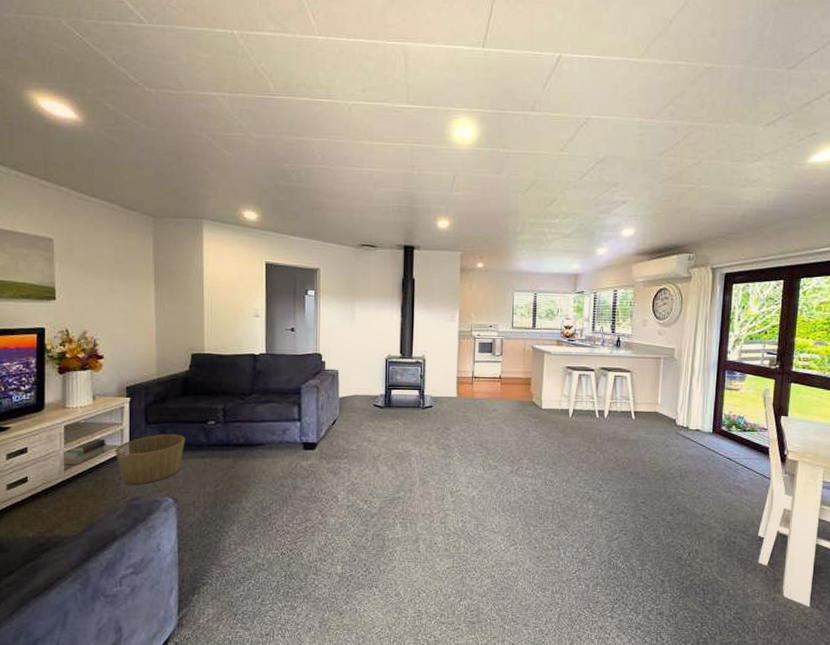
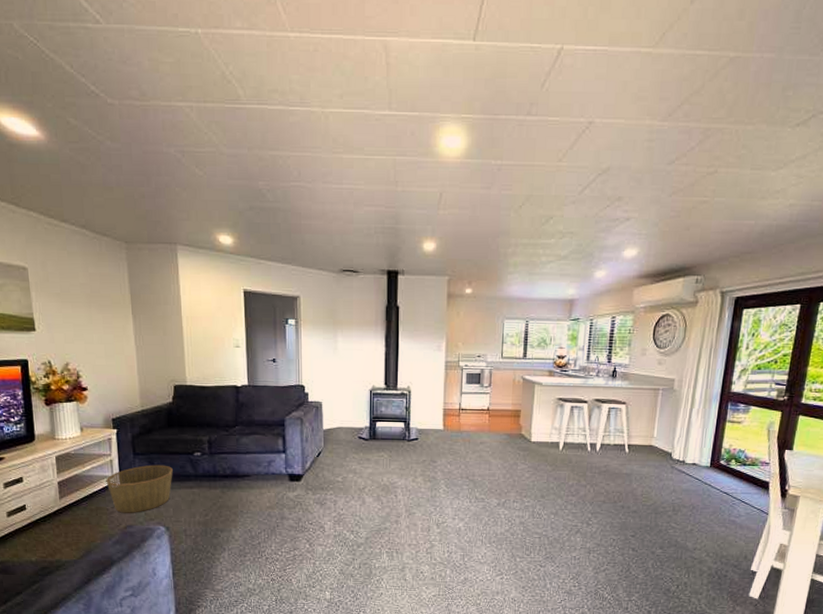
books: present [63,438,106,465] -> none [57,468,97,494]

